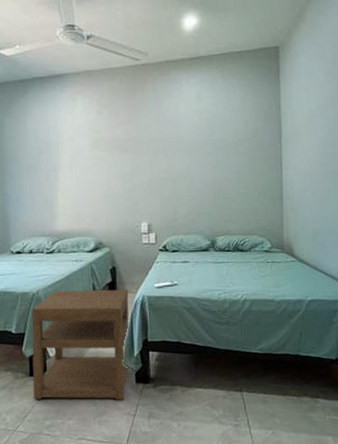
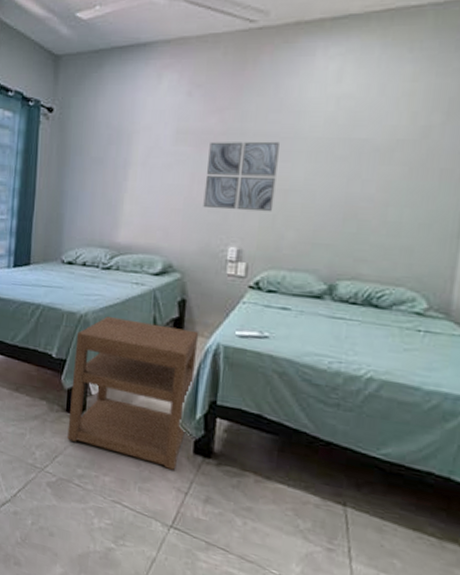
wall art: none [118,144,169,197] -> present [203,141,279,212]

